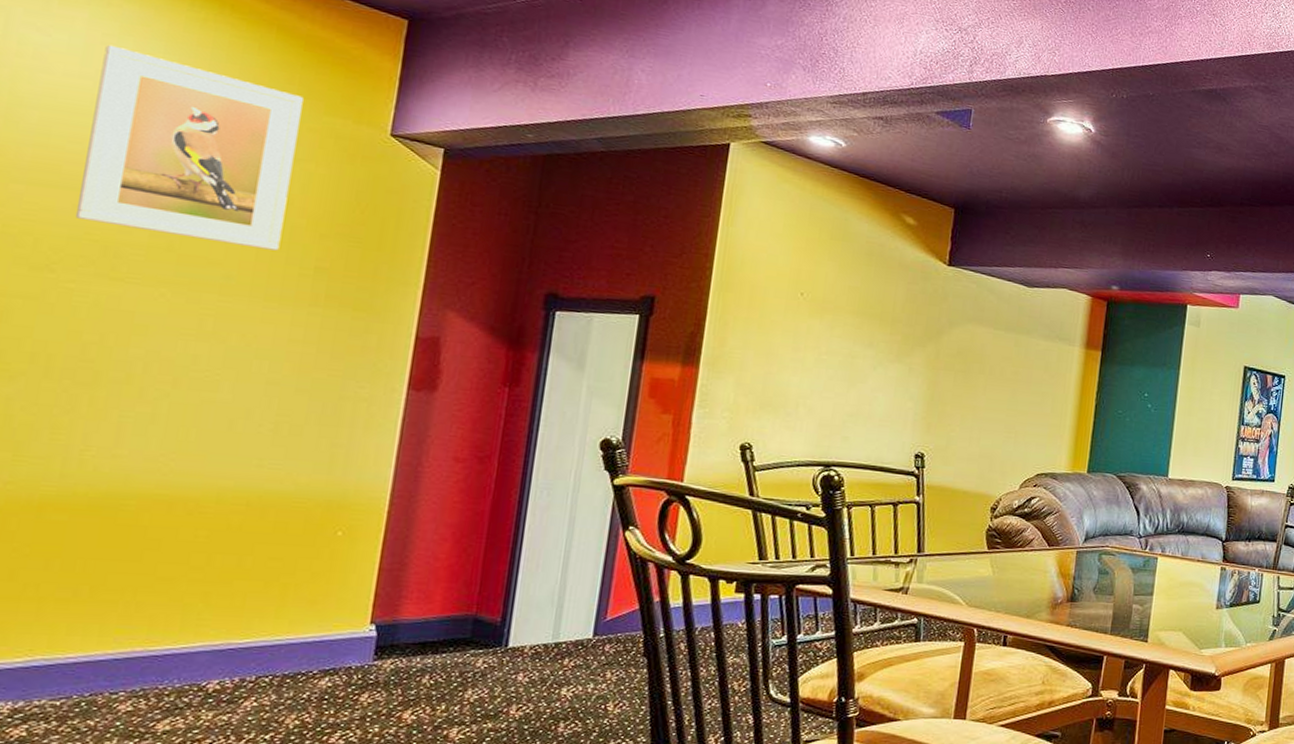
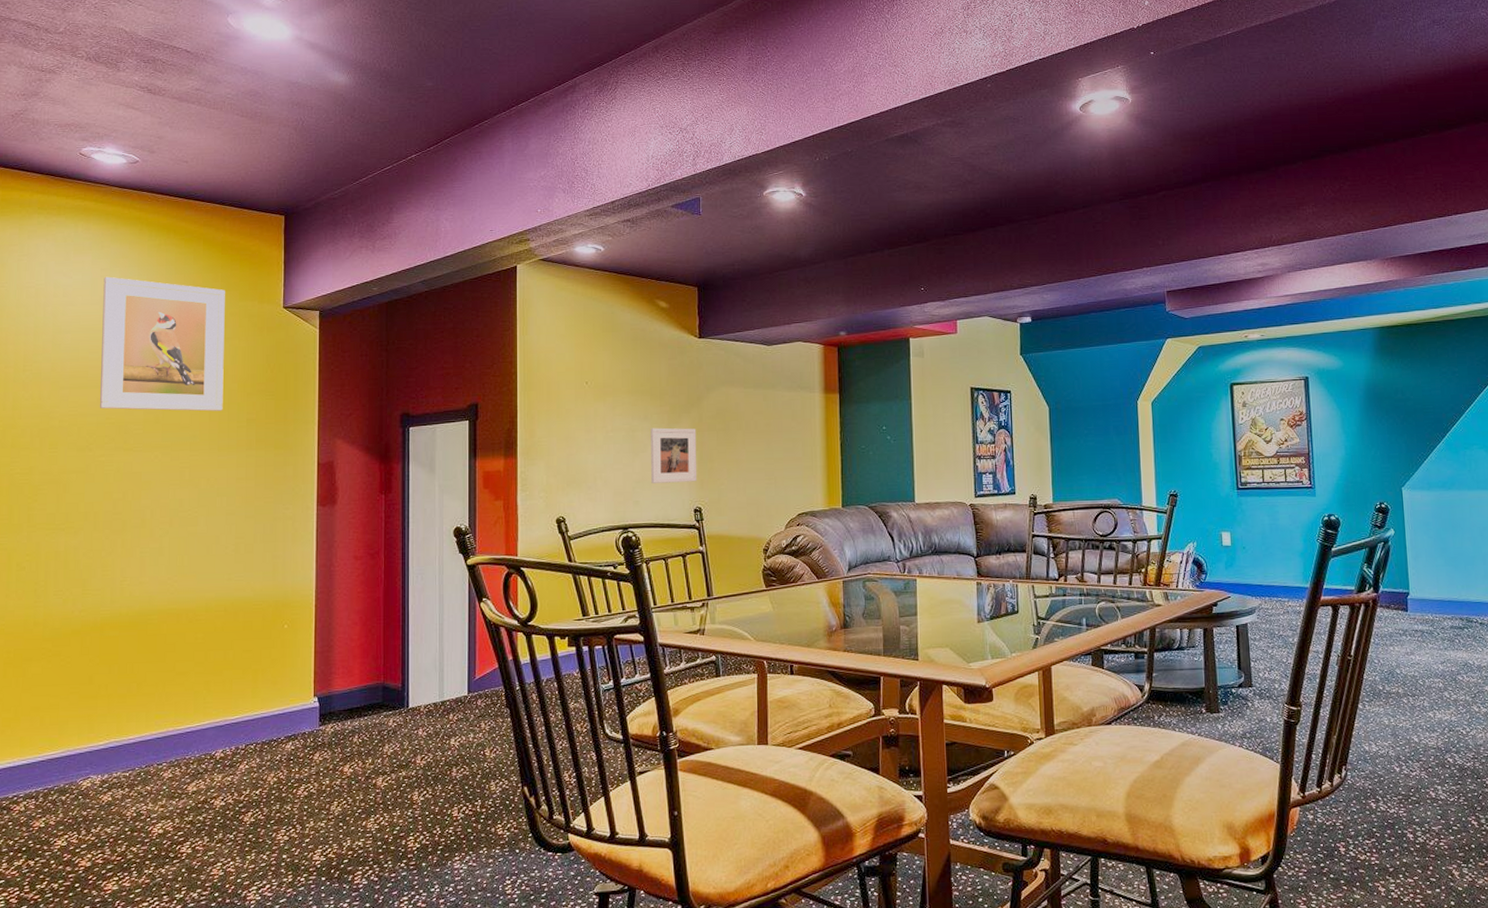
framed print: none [867,357,931,424] -> present [651,427,697,483]

